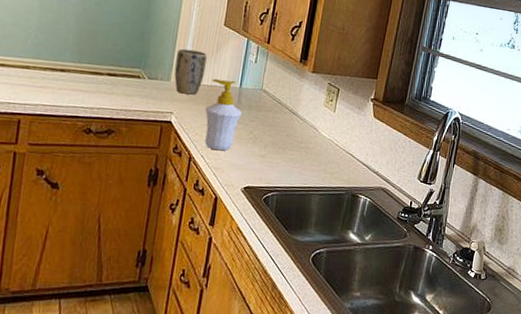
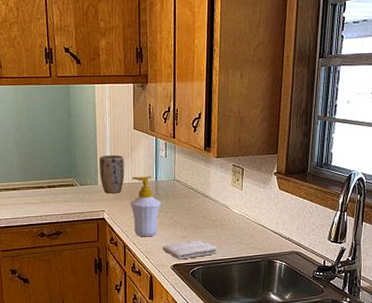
washcloth: none [234,160,298,183] -> present [162,240,217,260]

